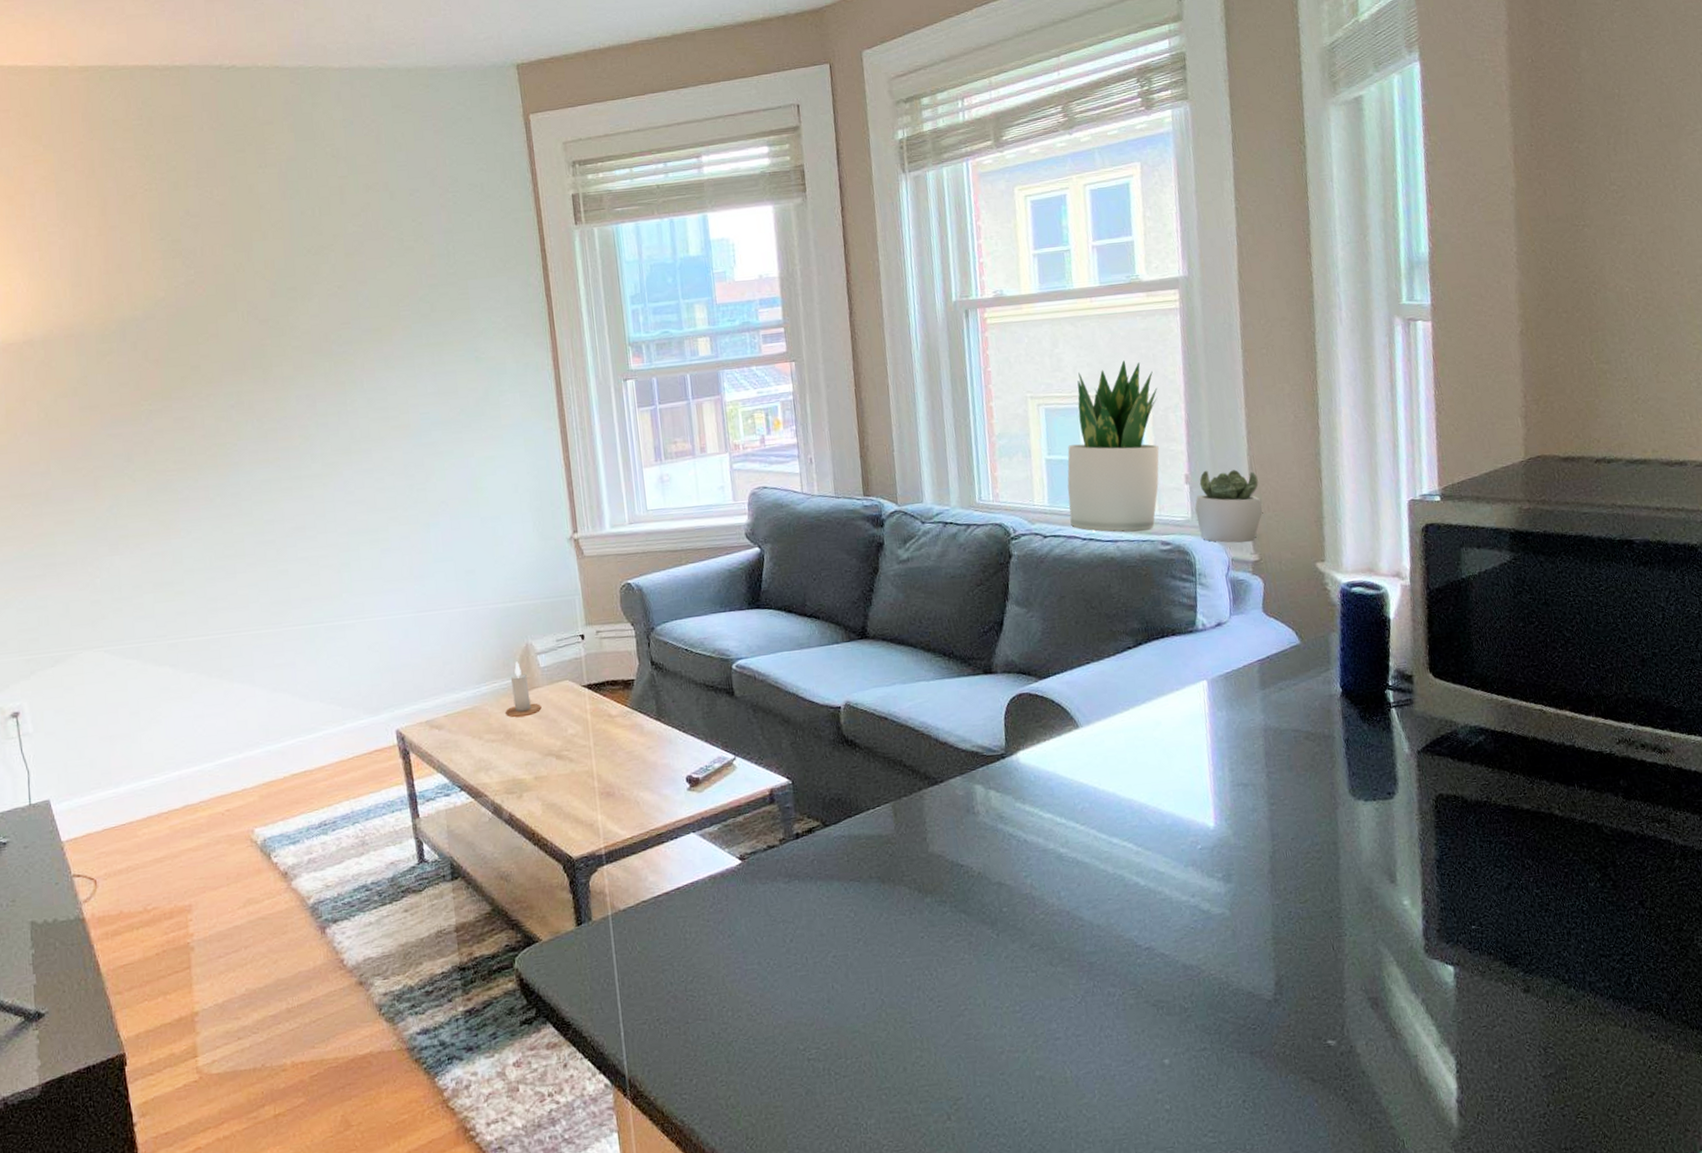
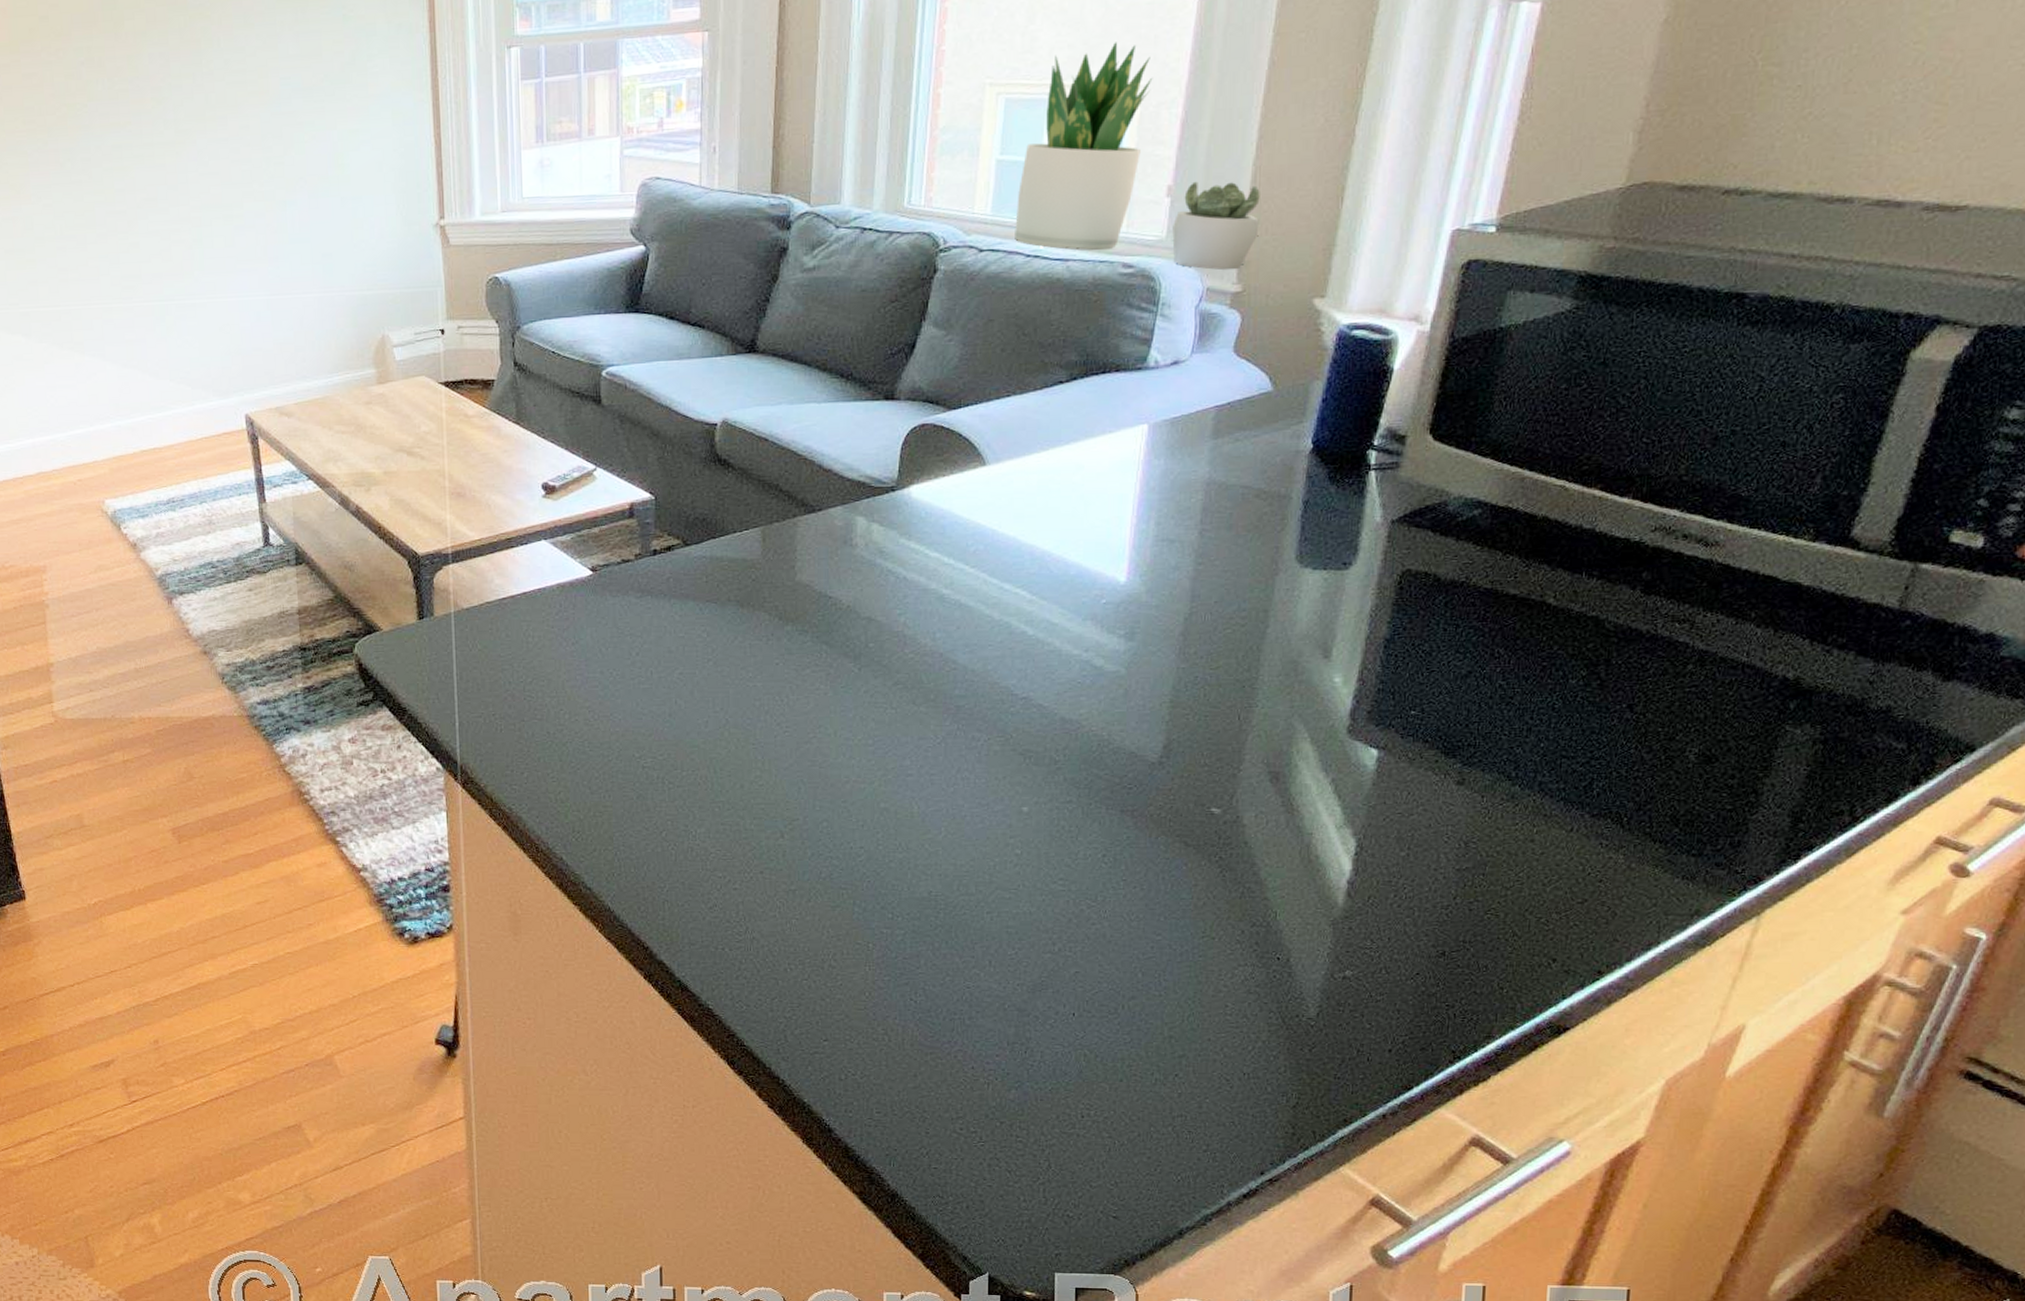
candle: present [506,661,542,718] -> none [357,353,395,411]

